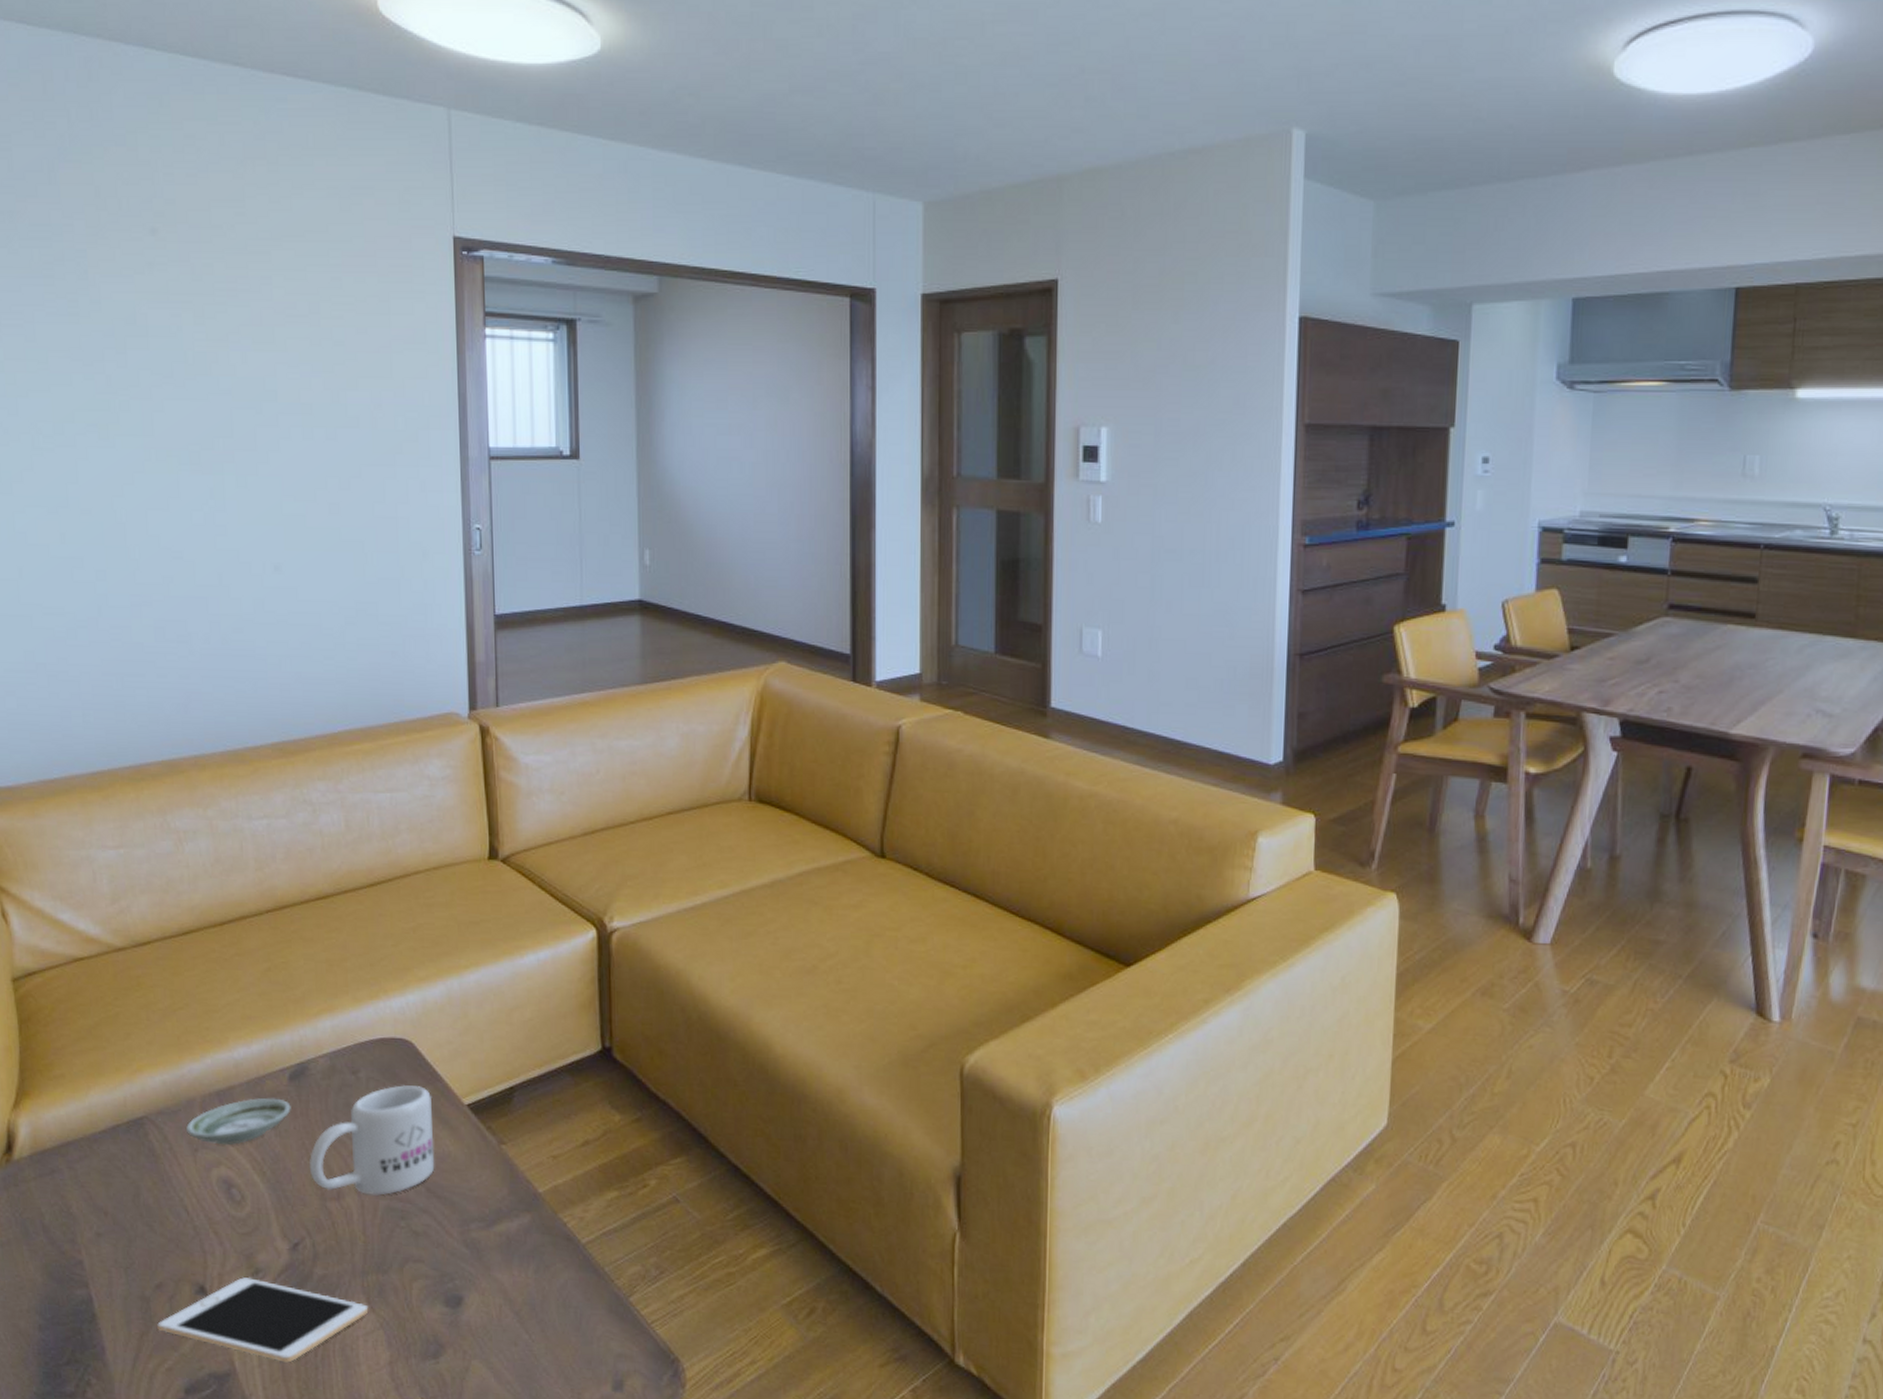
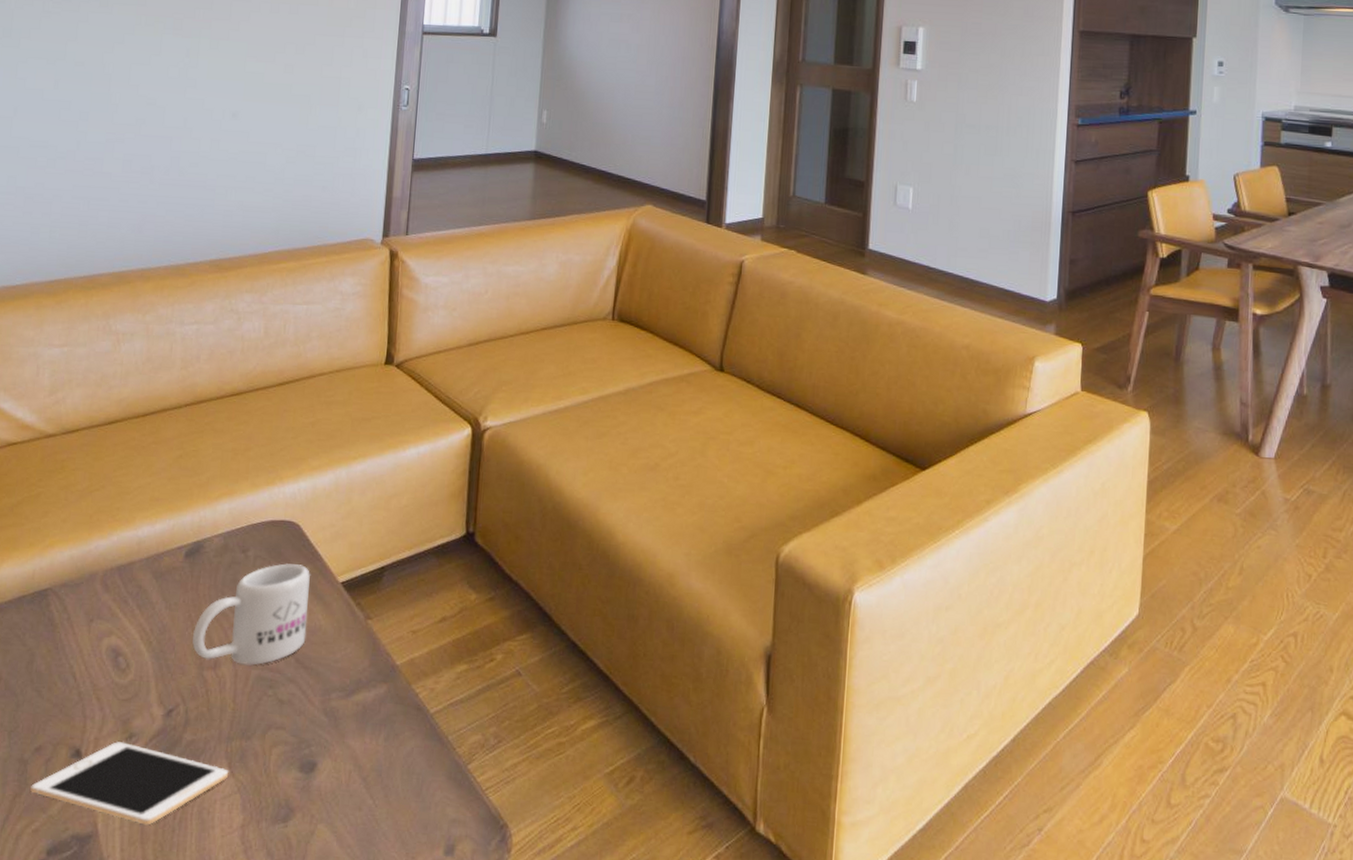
saucer: present [186,1097,291,1145] -> none [85,573,183,617]

